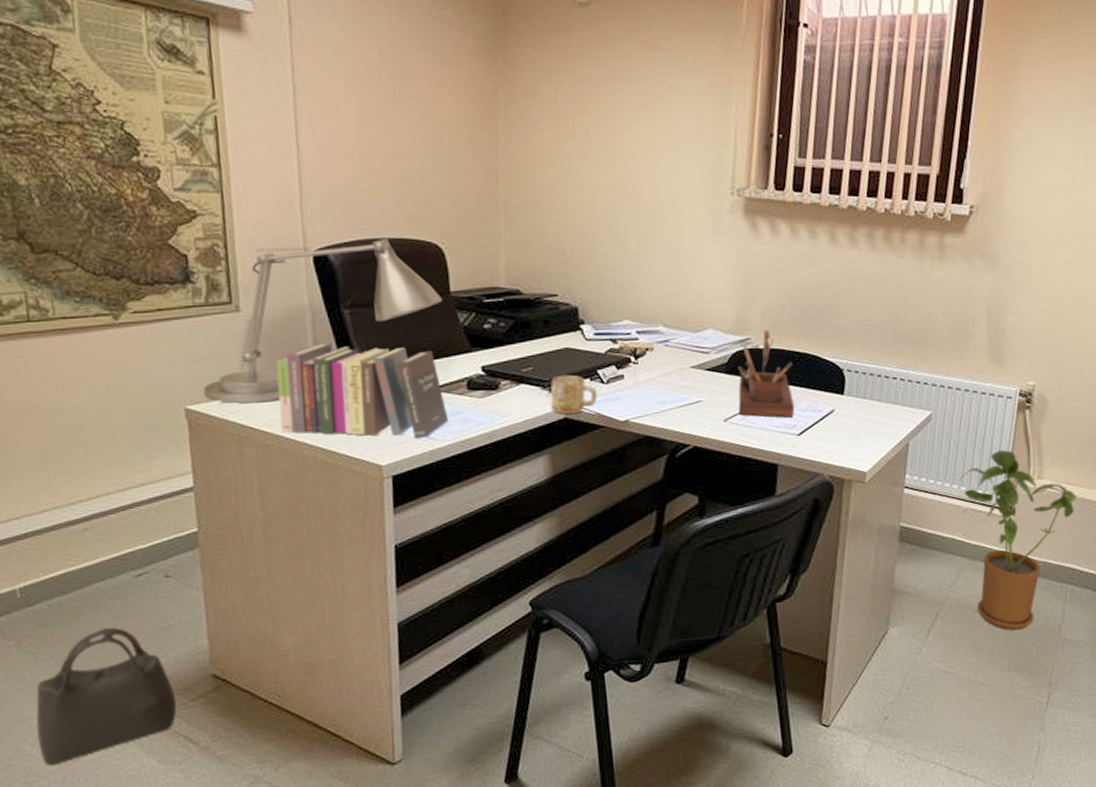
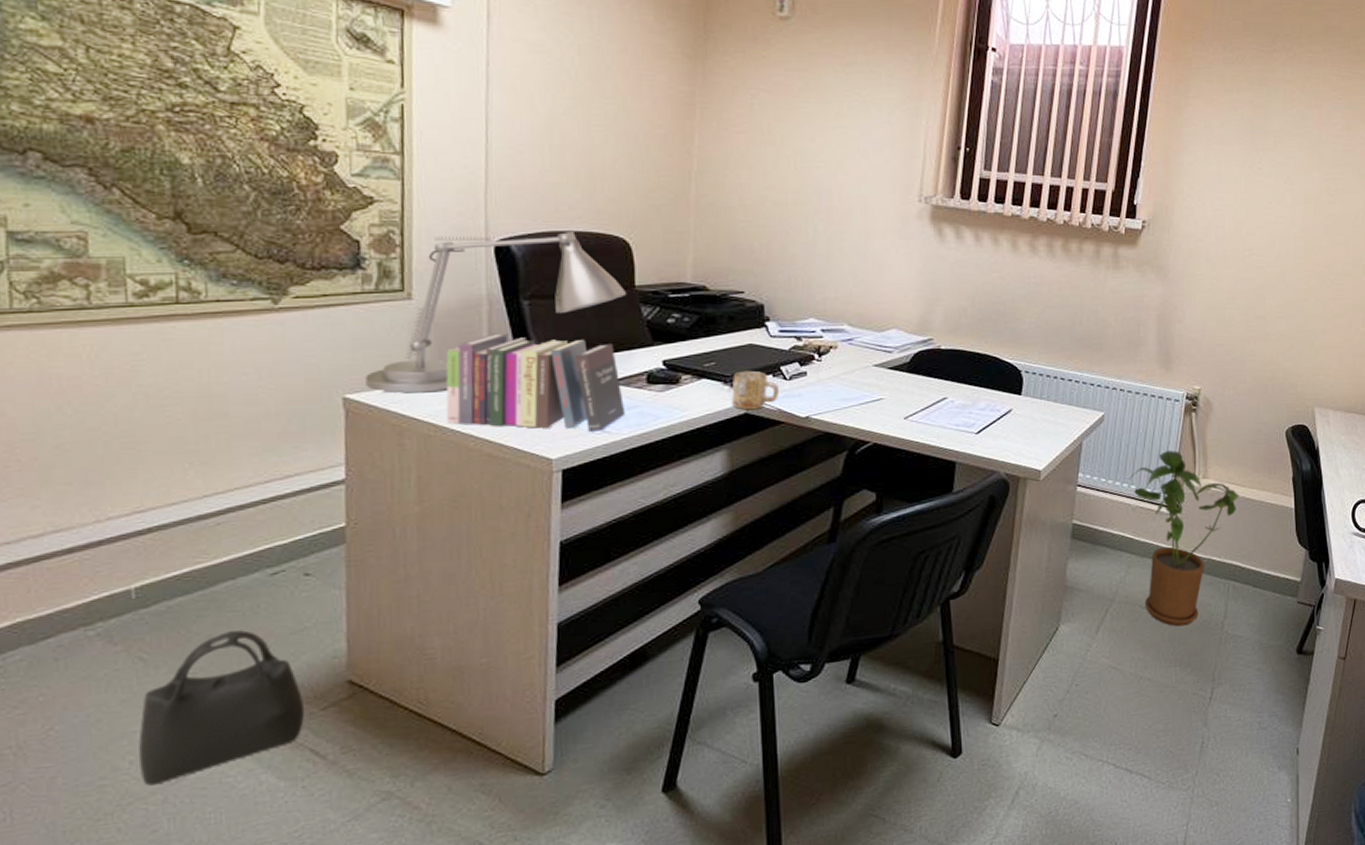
desk organizer: present [738,330,795,418] -> none [919,331,974,417]

